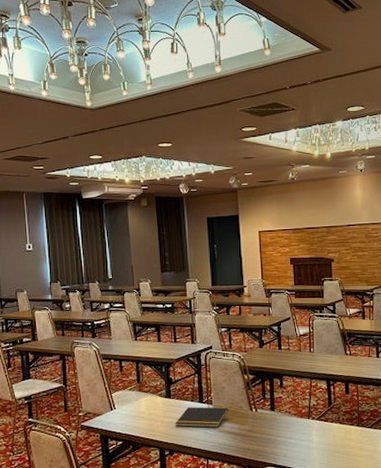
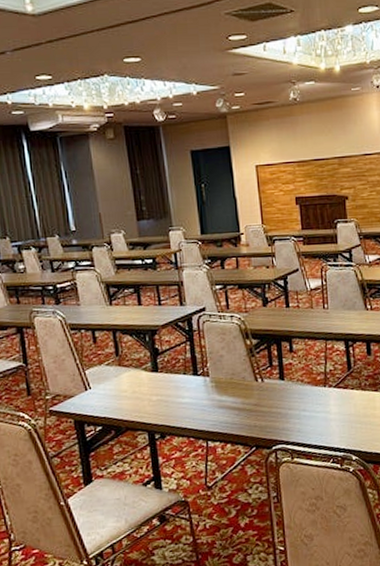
notepad: present [176,407,228,428] -> none [166,379,229,405]

